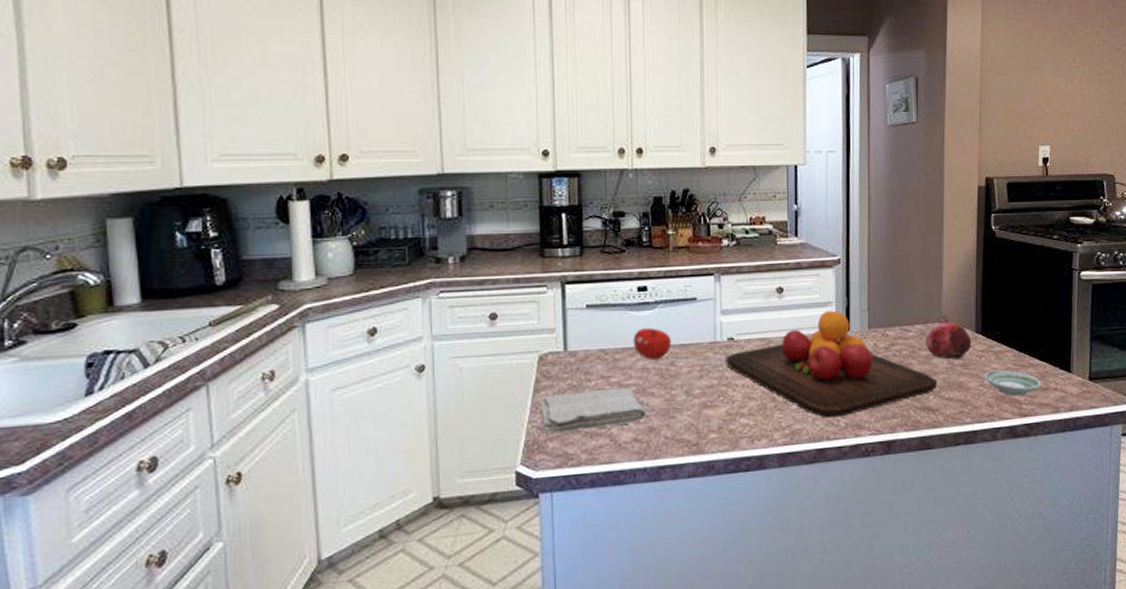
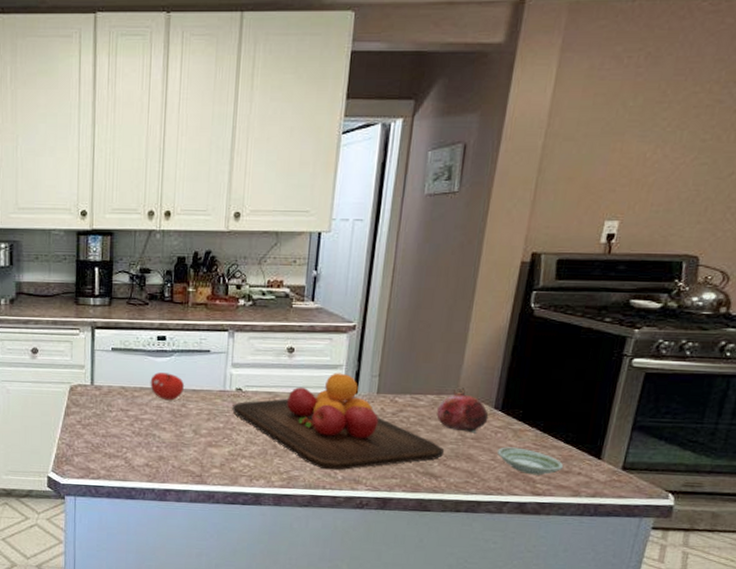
washcloth: present [539,387,646,434] -> none [68,419,157,452]

